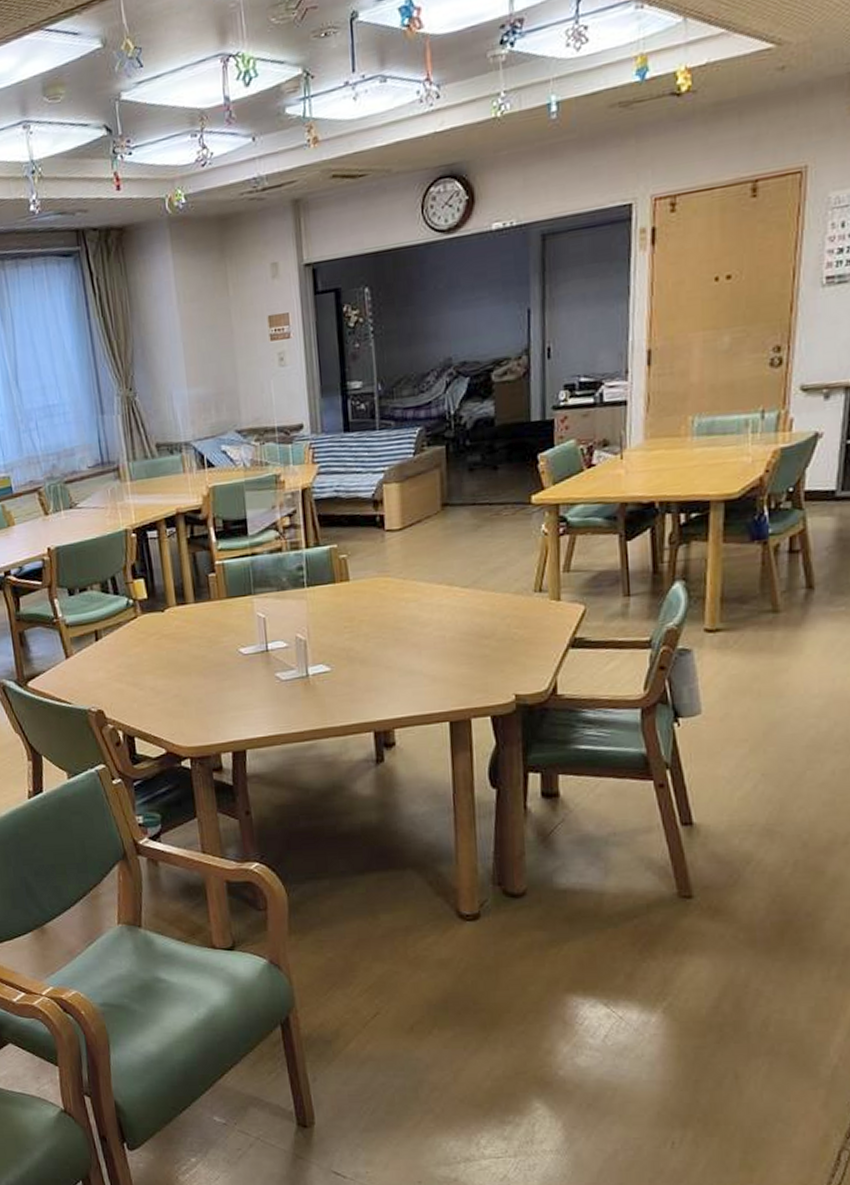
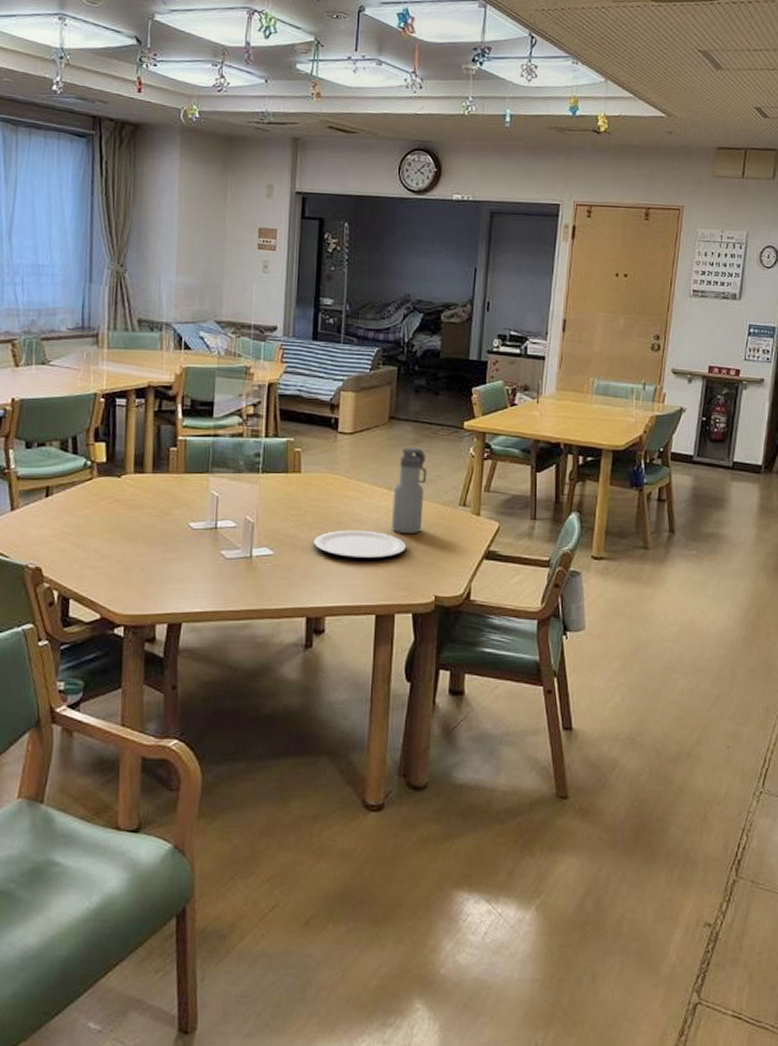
plate: none [372,633,477,665] -> present [314,530,407,559]
water bottle: none [455,534,493,632] -> present [392,447,427,535]

